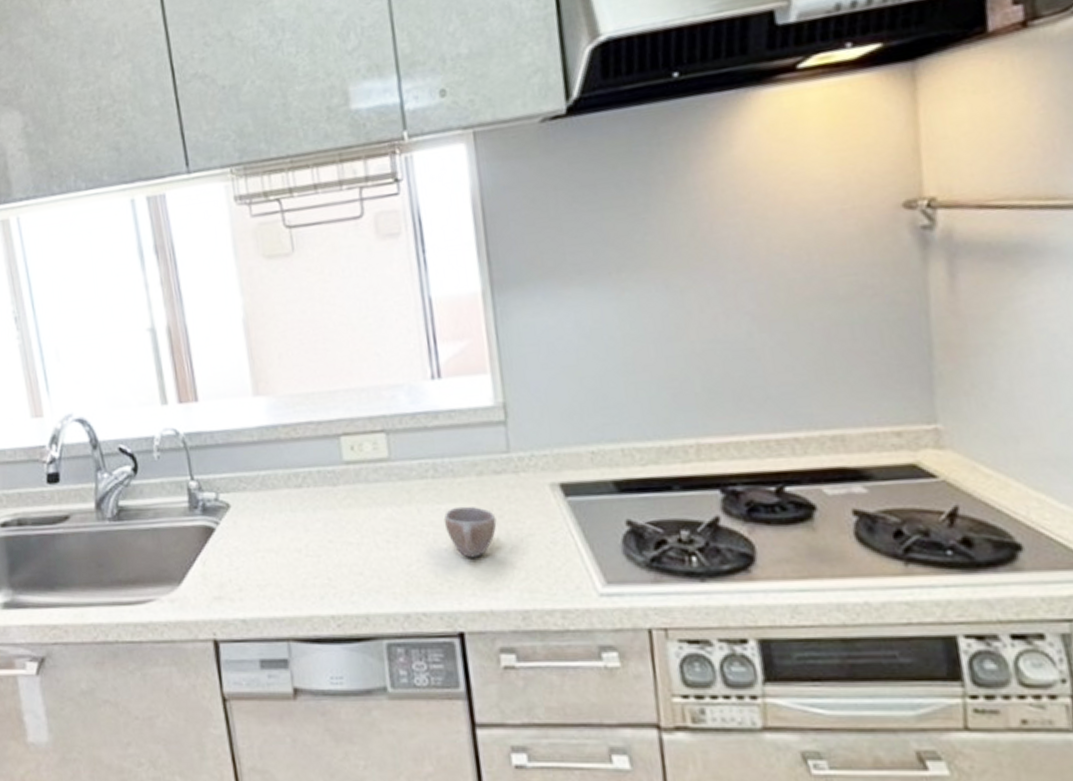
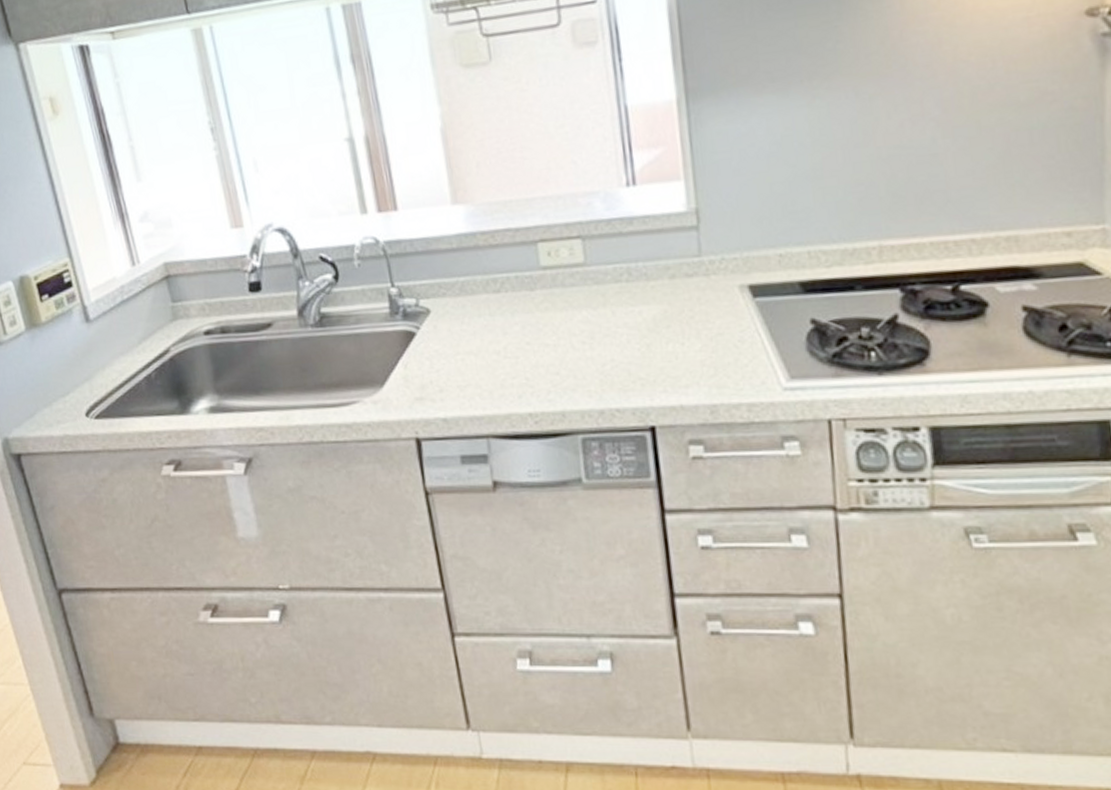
cup: present [443,506,497,558] -> none [637,308,688,357]

